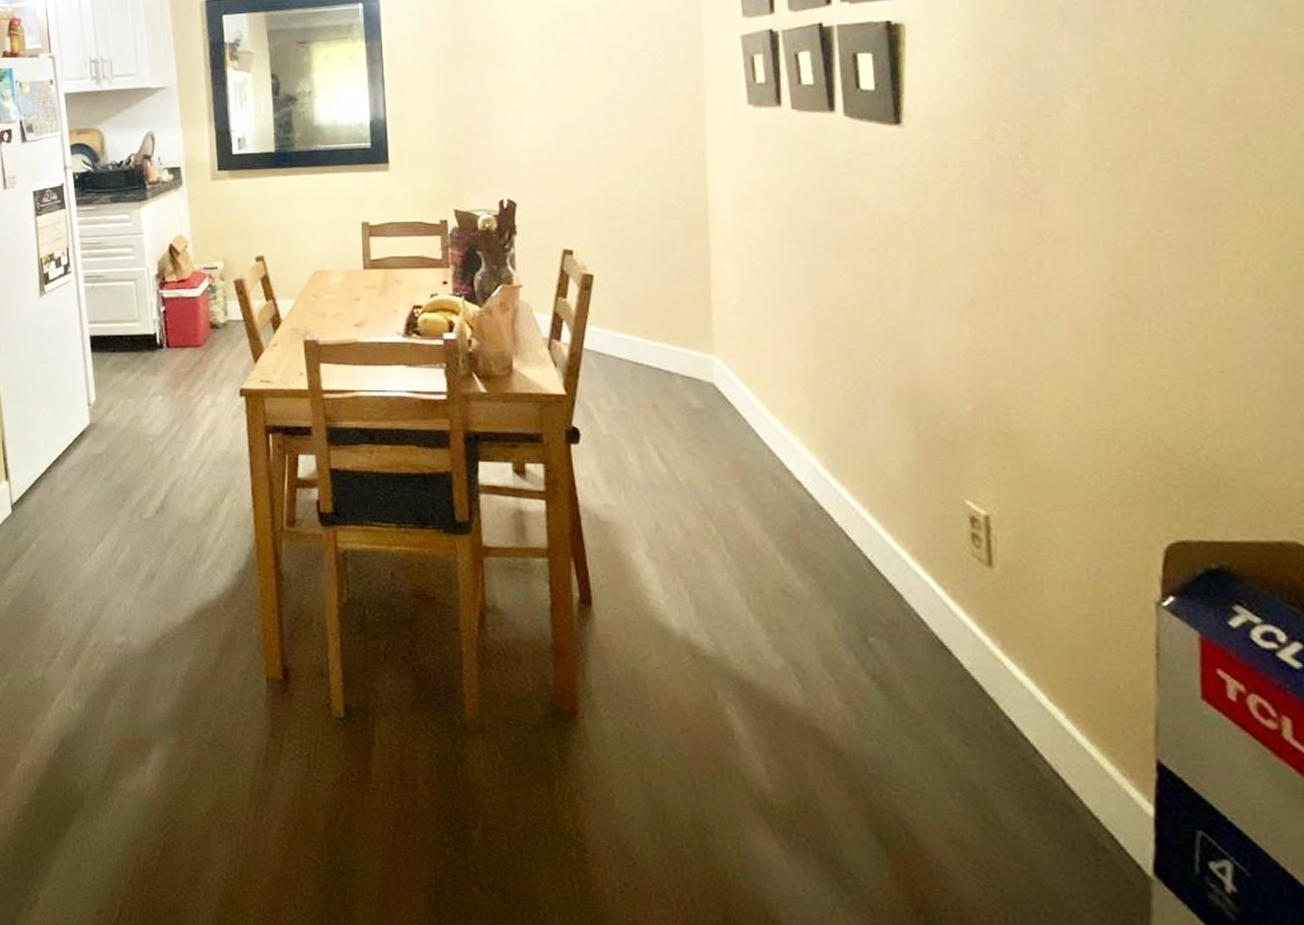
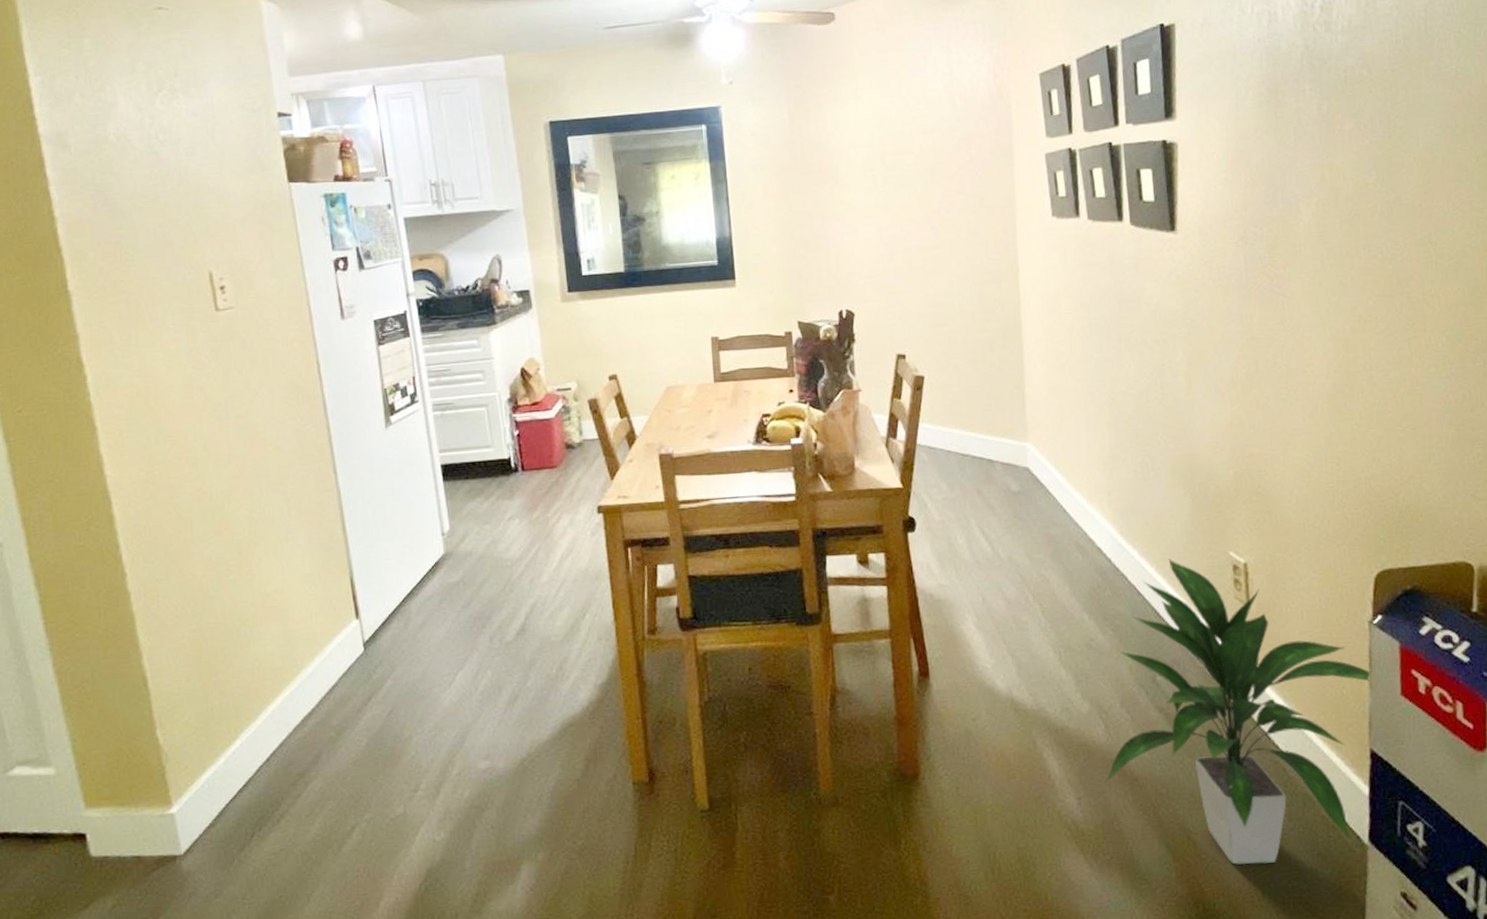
indoor plant: none [801,501,1159,880] -> present [1105,559,1372,865]

